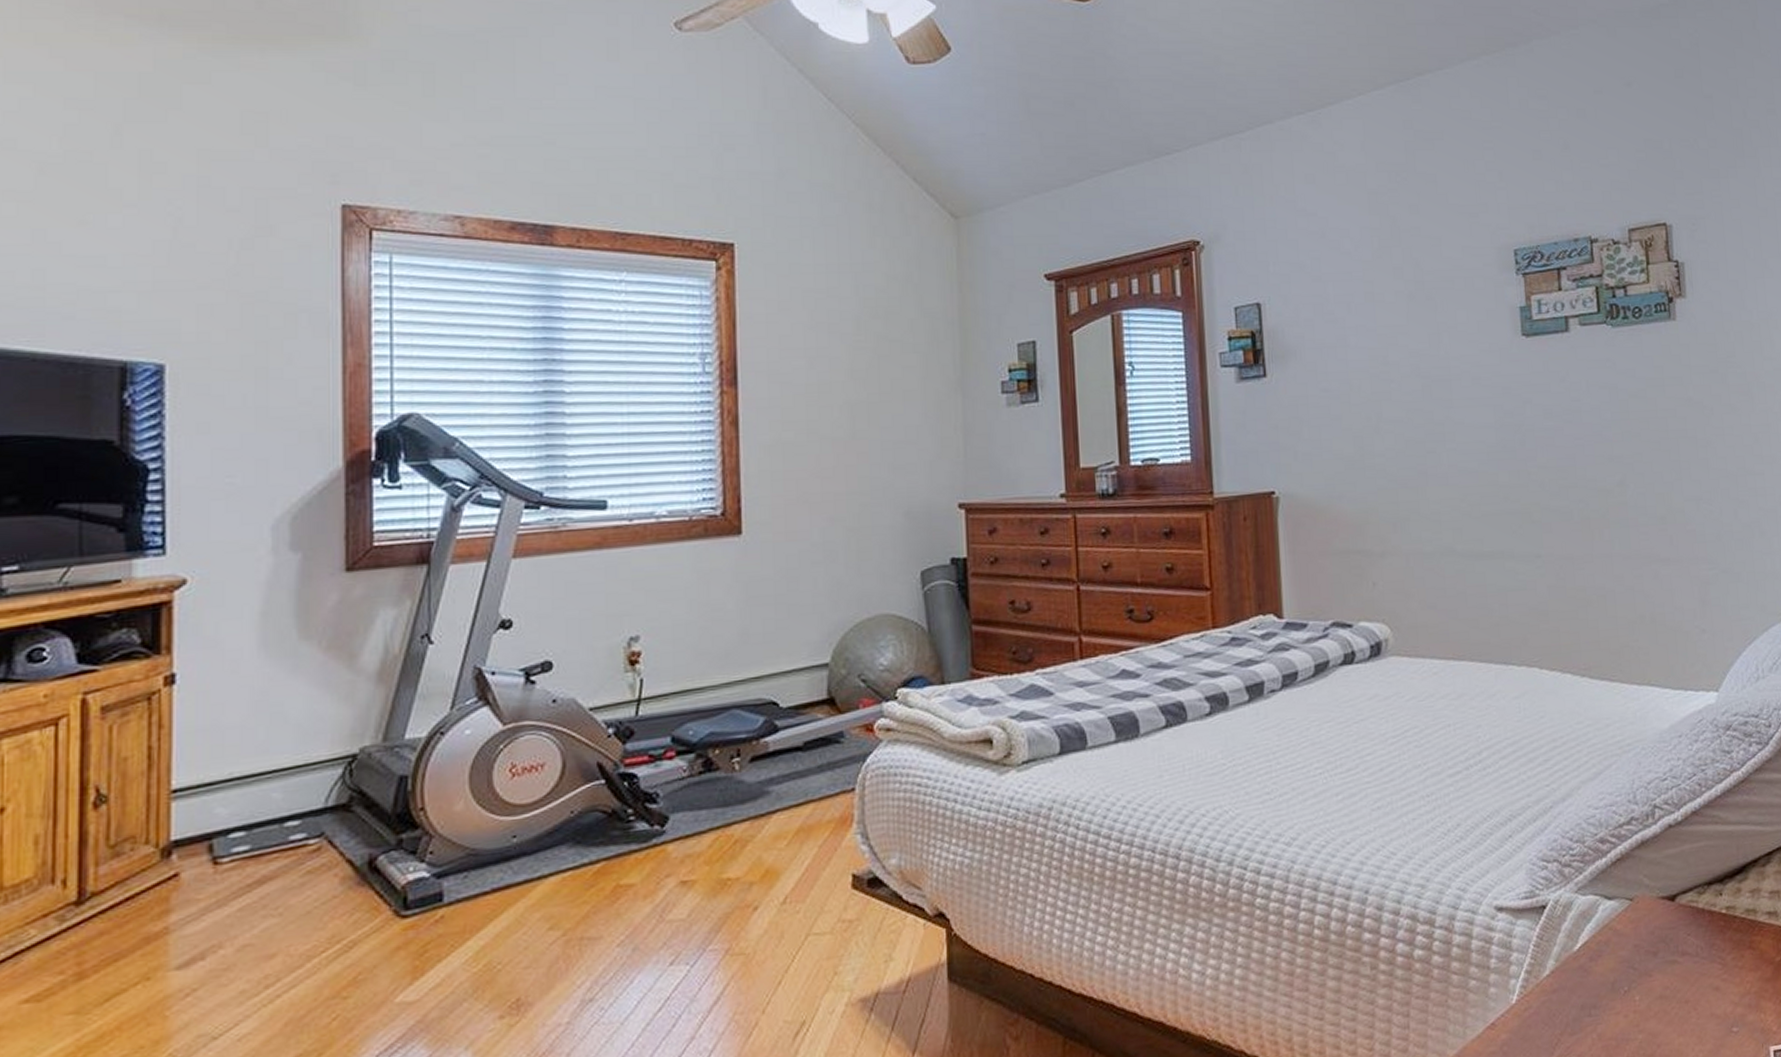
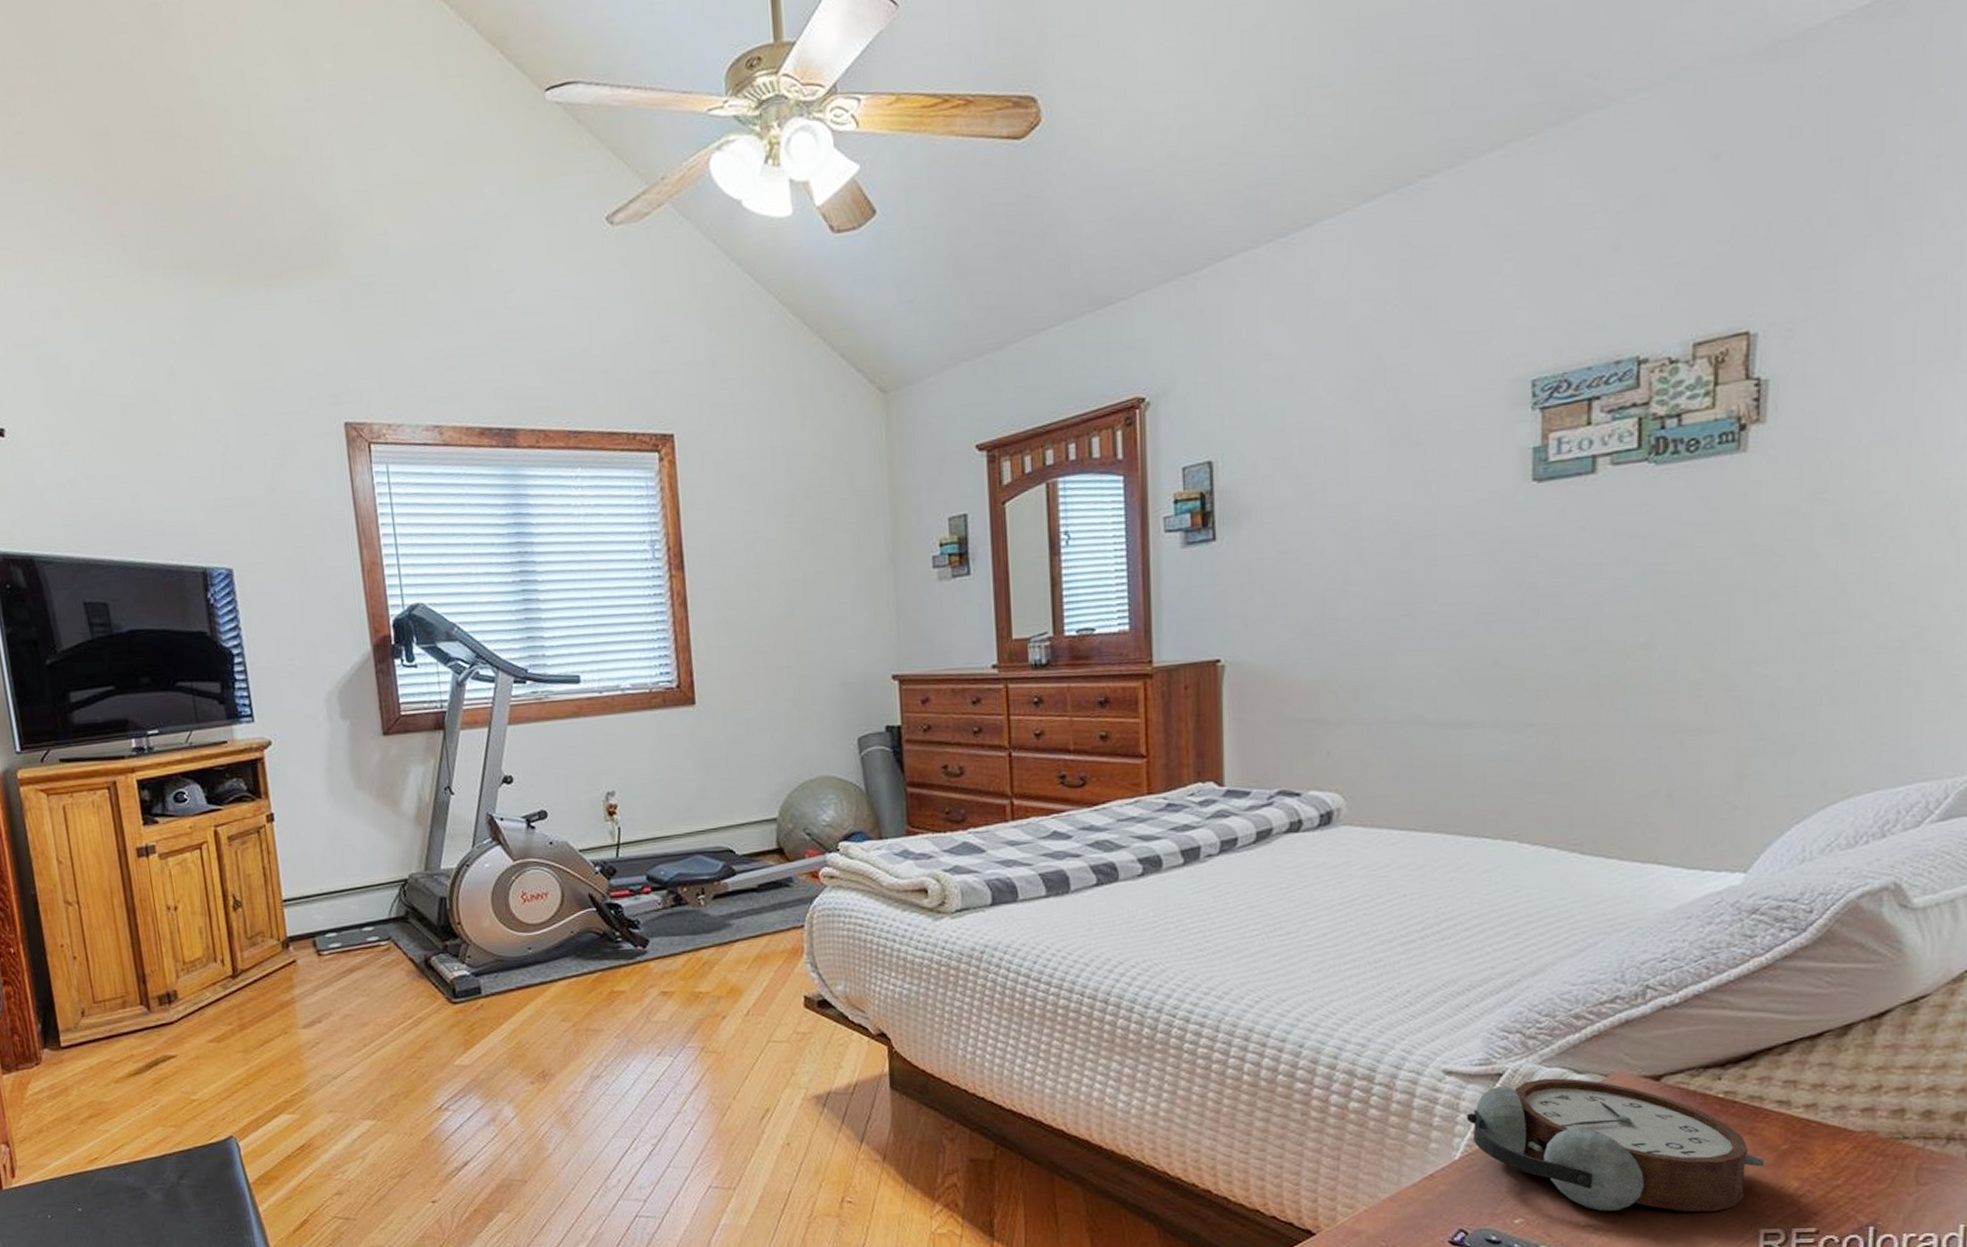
alarm clock: none [1519,905,1766,1046] -> present [1467,1078,1765,1212]

